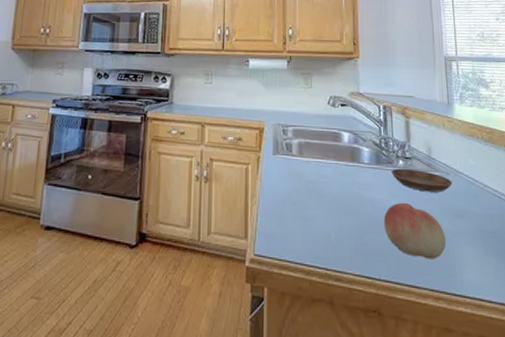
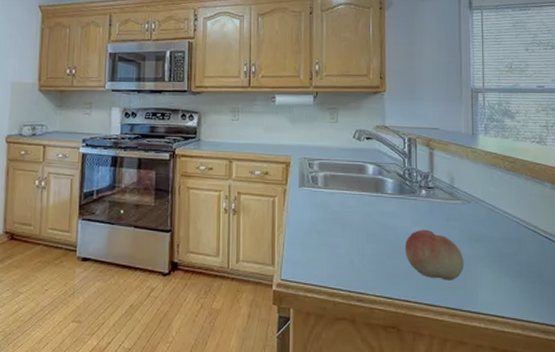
saucer: present [391,168,452,193] -> none [414,197,473,219]

